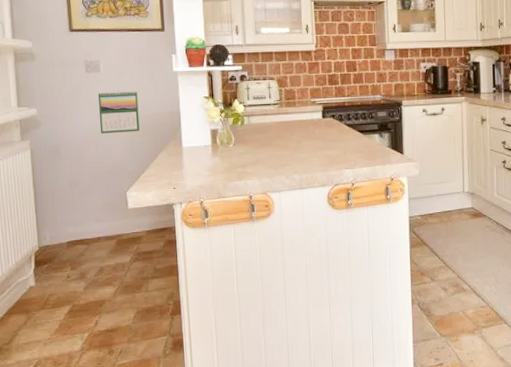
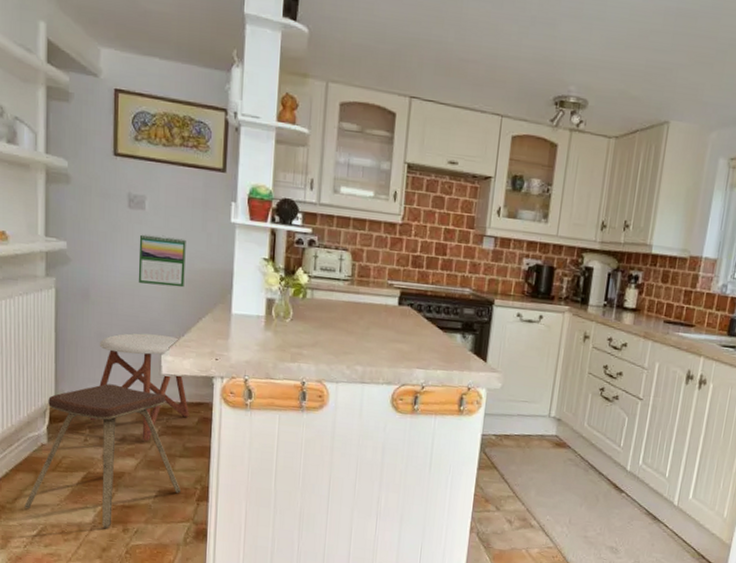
music stool: none [19,224,156,353] -> present [24,383,181,528]
stool: none [70,174,156,269] -> present [89,333,189,441]

